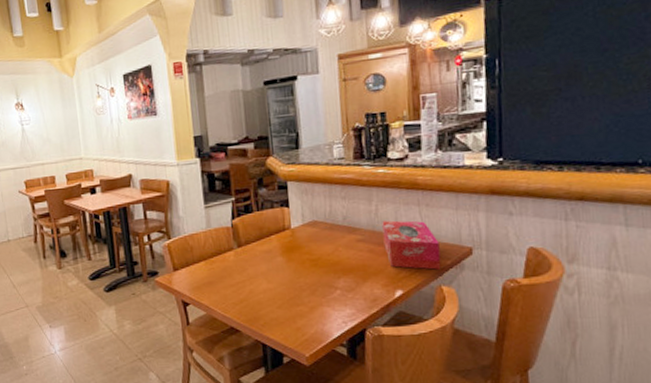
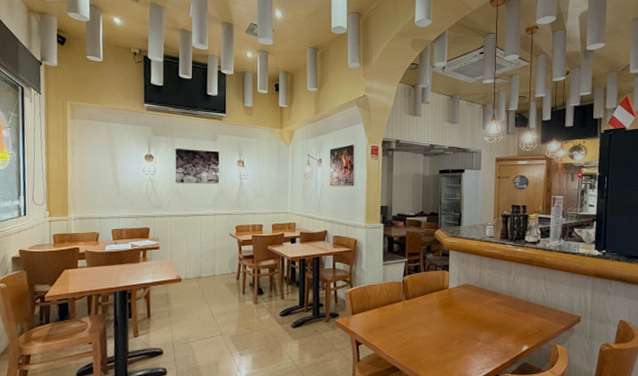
tissue box: present [382,220,441,270] -> none [517,289,557,332]

